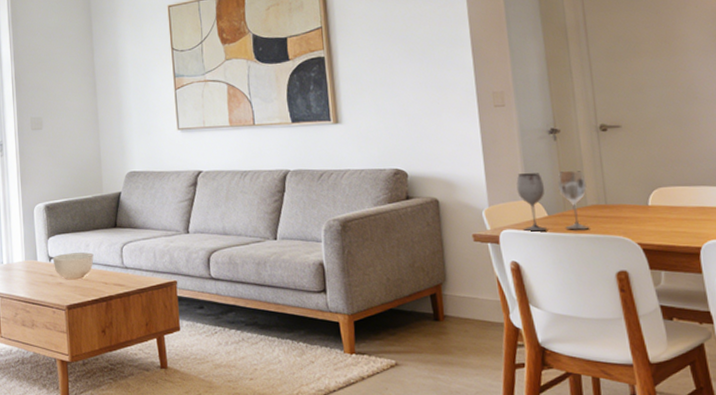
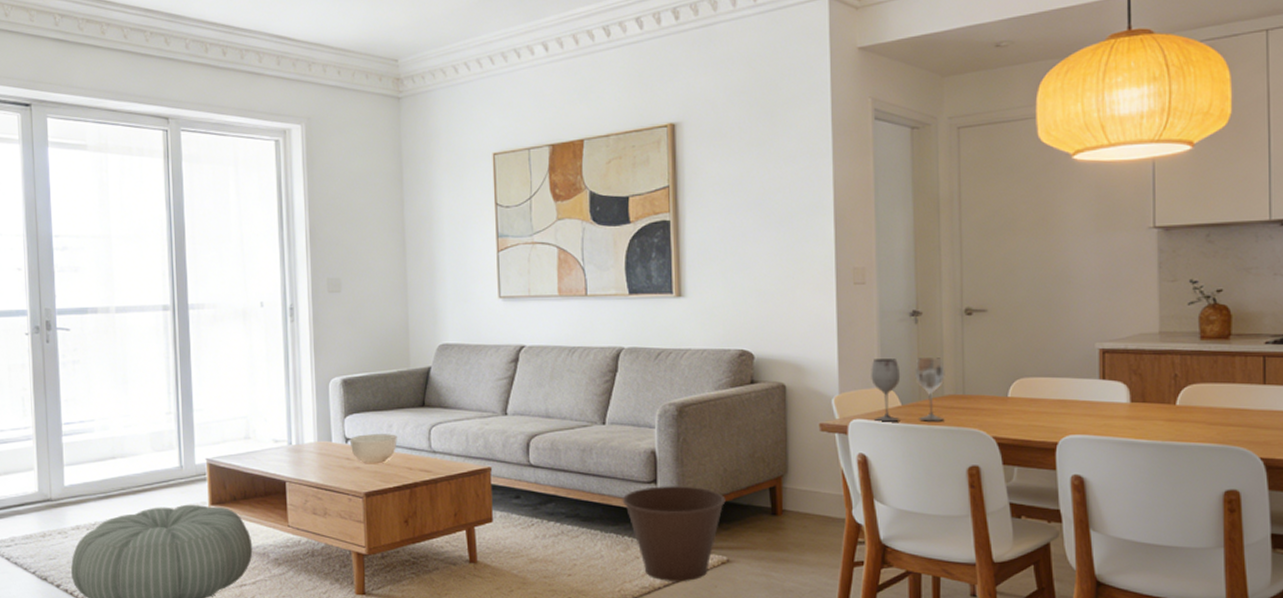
basket: none [295,294,391,385] -> present [622,486,726,582]

